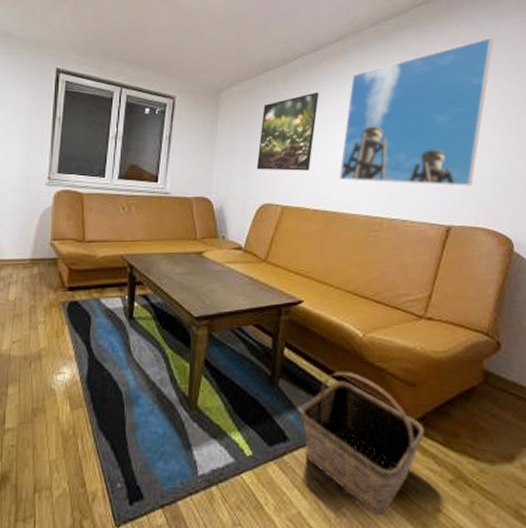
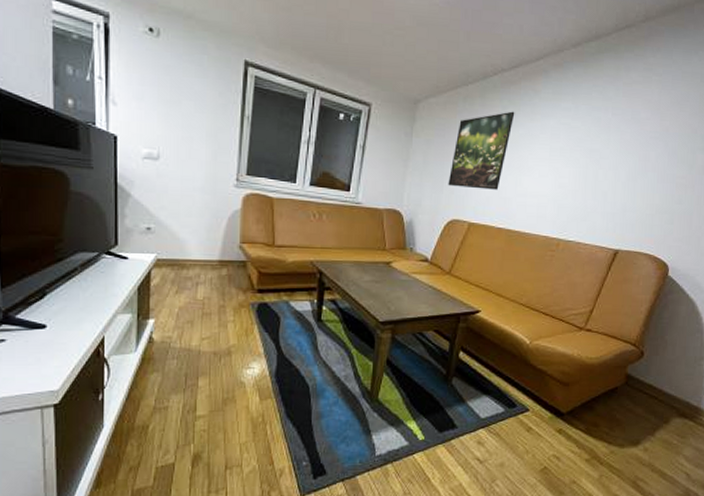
basket: present [300,371,425,514] -> none [468,372,571,485]
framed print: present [339,37,493,187] -> none [524,70,684,215]

